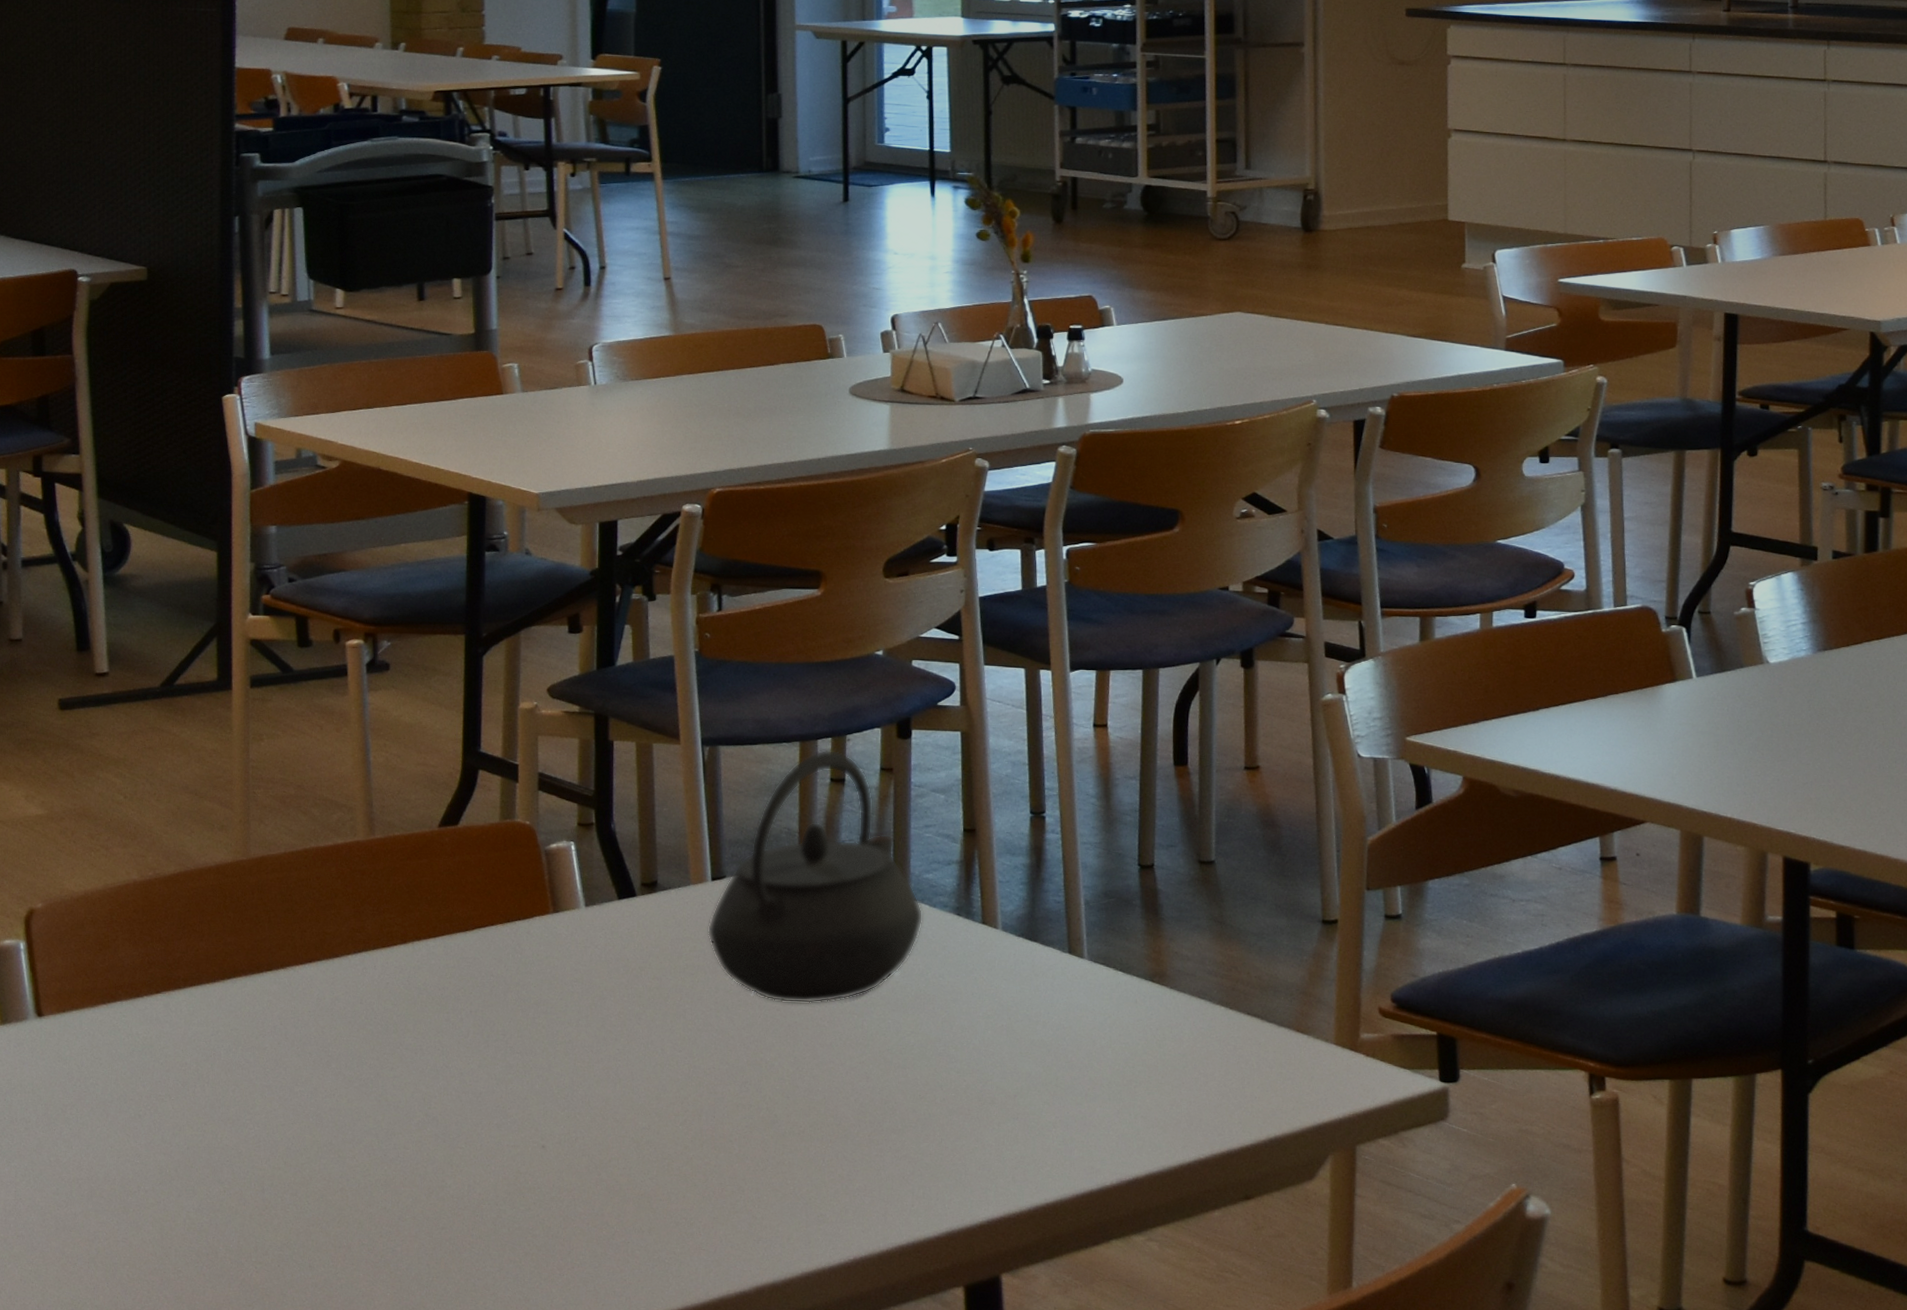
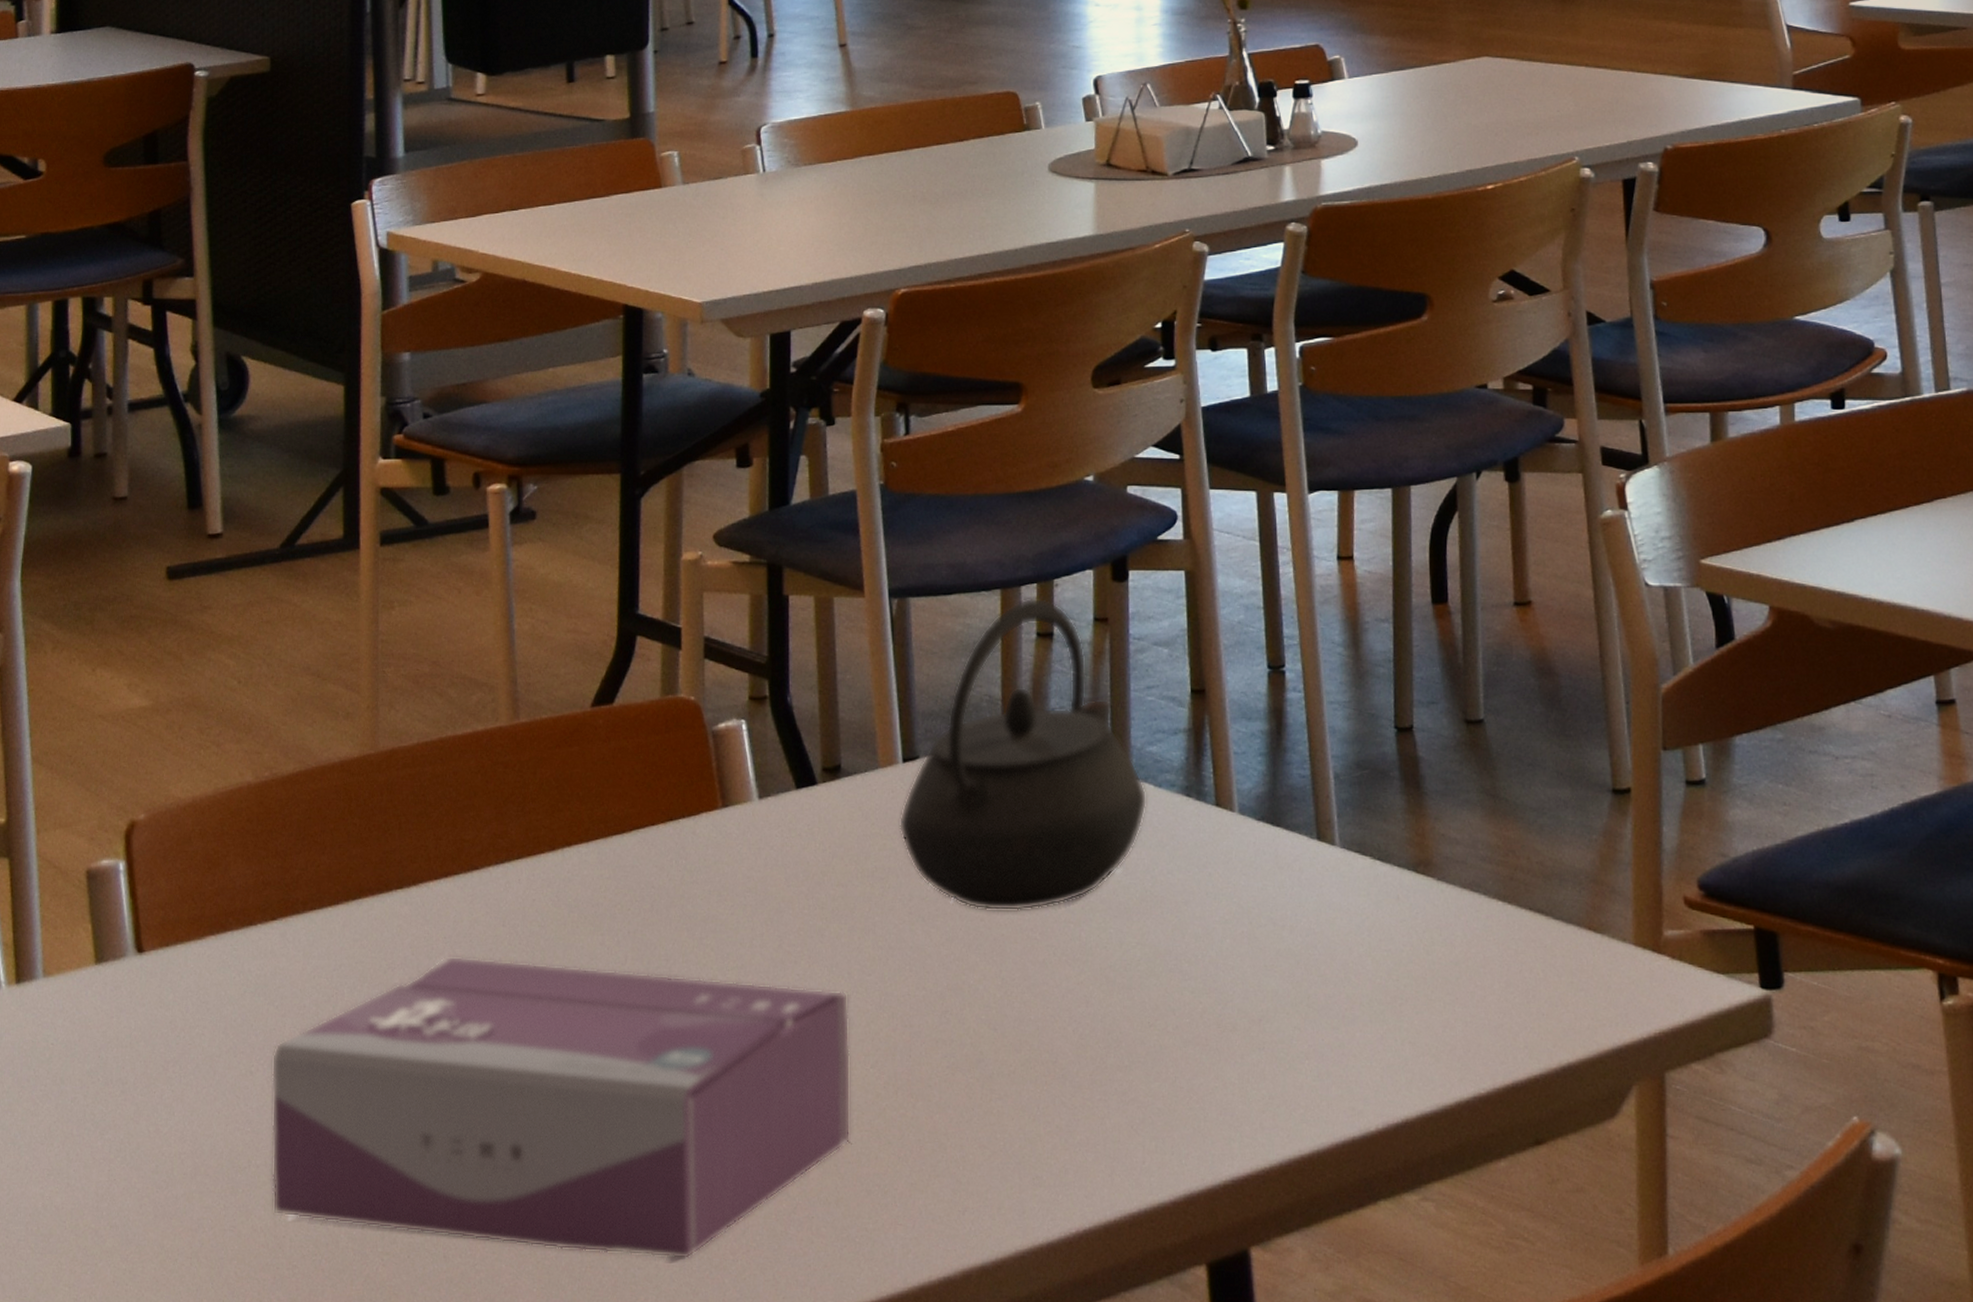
tissue box: none [157,1026,663,1273] -> present [271,956,851,1260]

